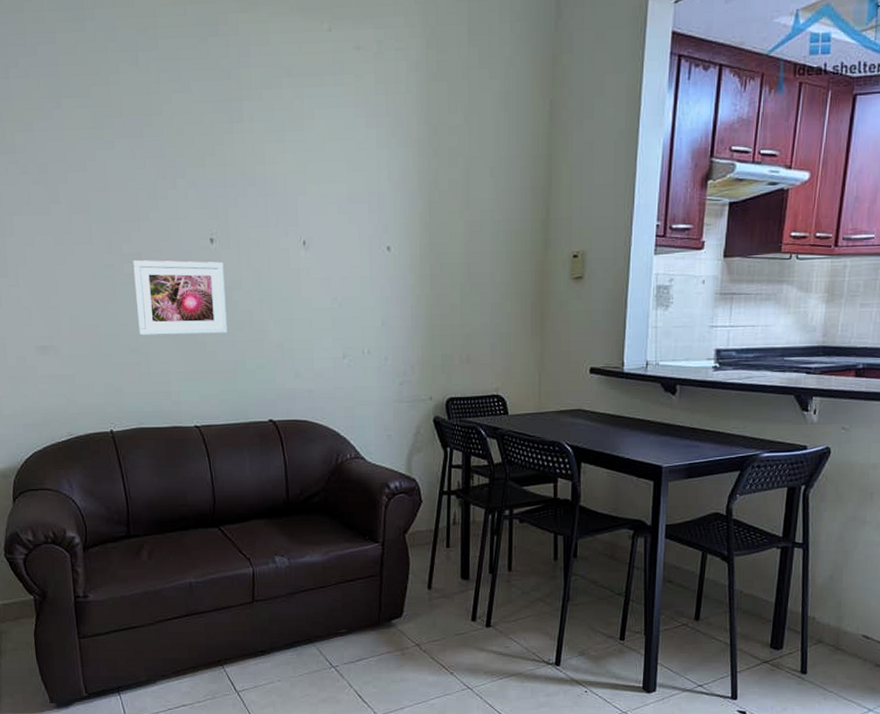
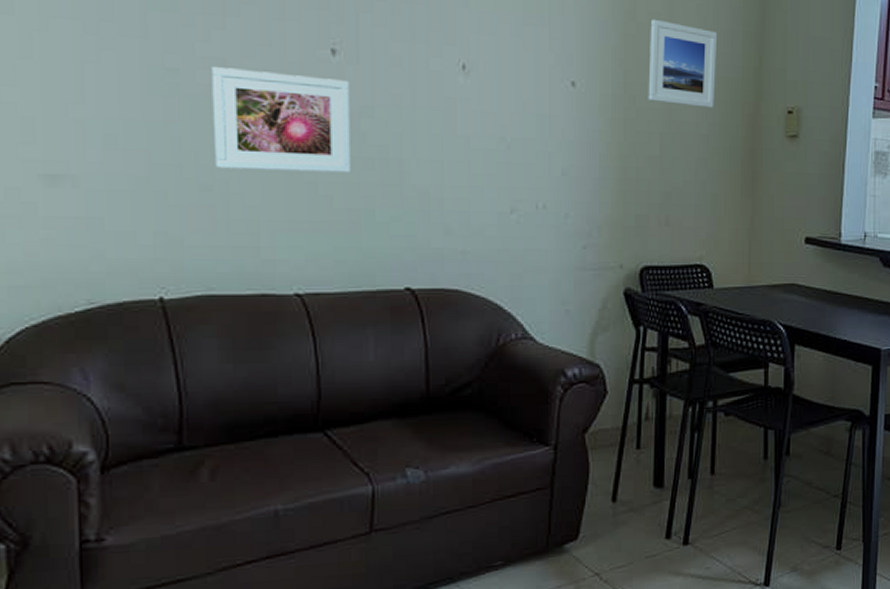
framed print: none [449,185,509,259] -> present [648,19,718,108]

